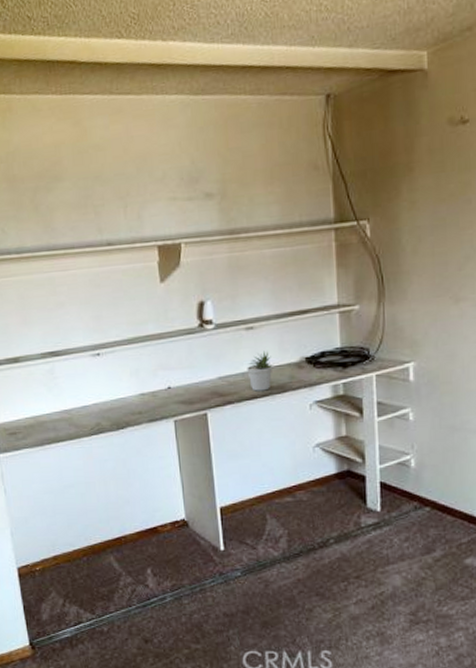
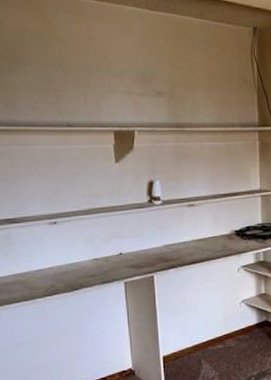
potted plant: present [247,350,275,391] -> none [188,224,211,258]

